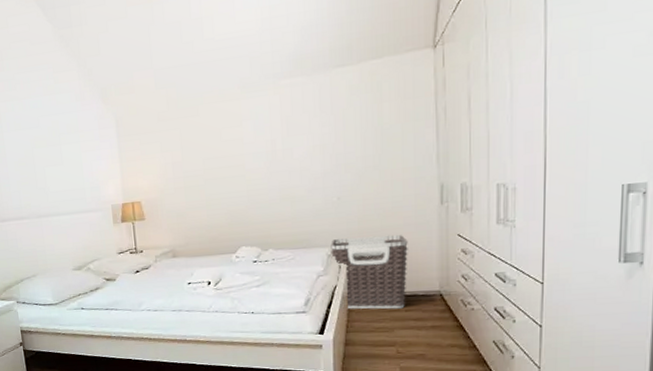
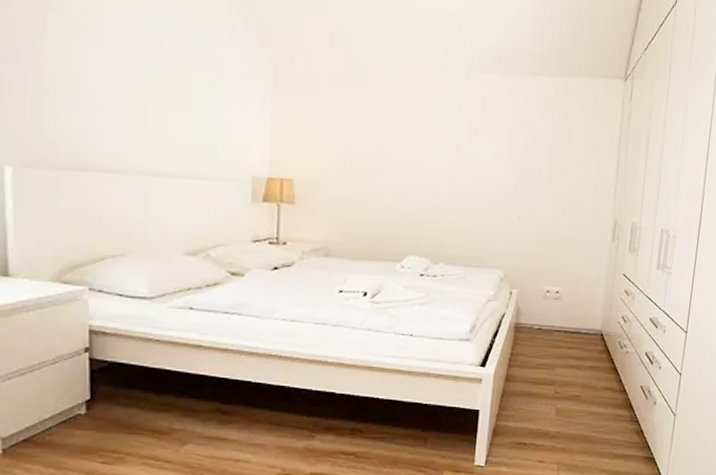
clothes hamper: present [330,235,408,309] -> none [503,262,579,345]

